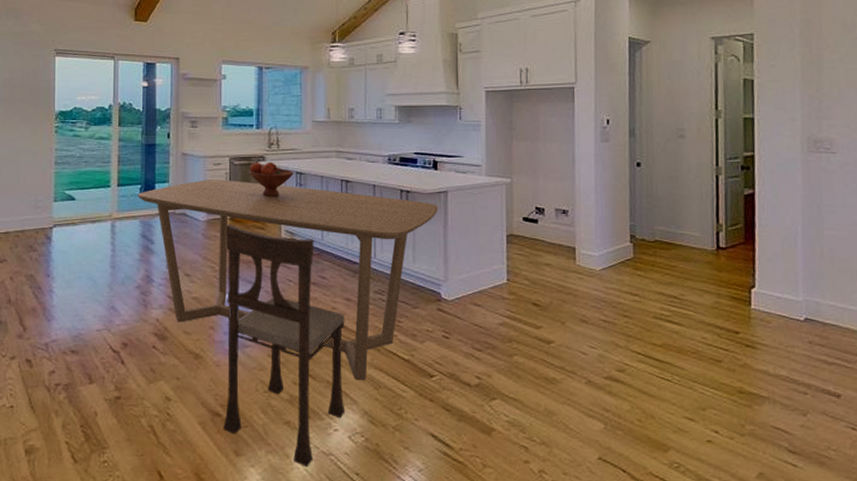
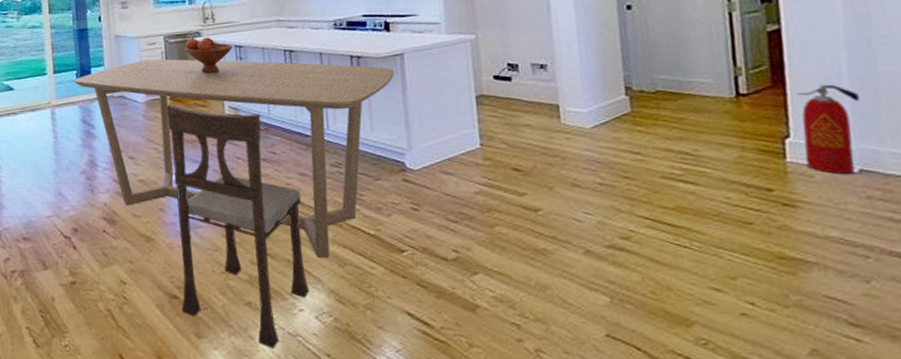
fire extinguisher: none [762,243,810,321] -> present [796,84,861,174]

